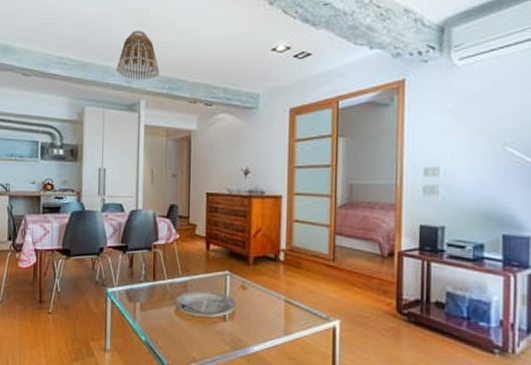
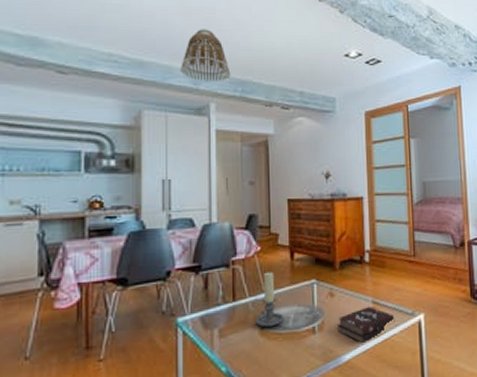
candle holder: none [172,258,198,309] -> present [256,271,285,328]
hardback book: none [248,303,307,339] -> present [337,305,395,344]

